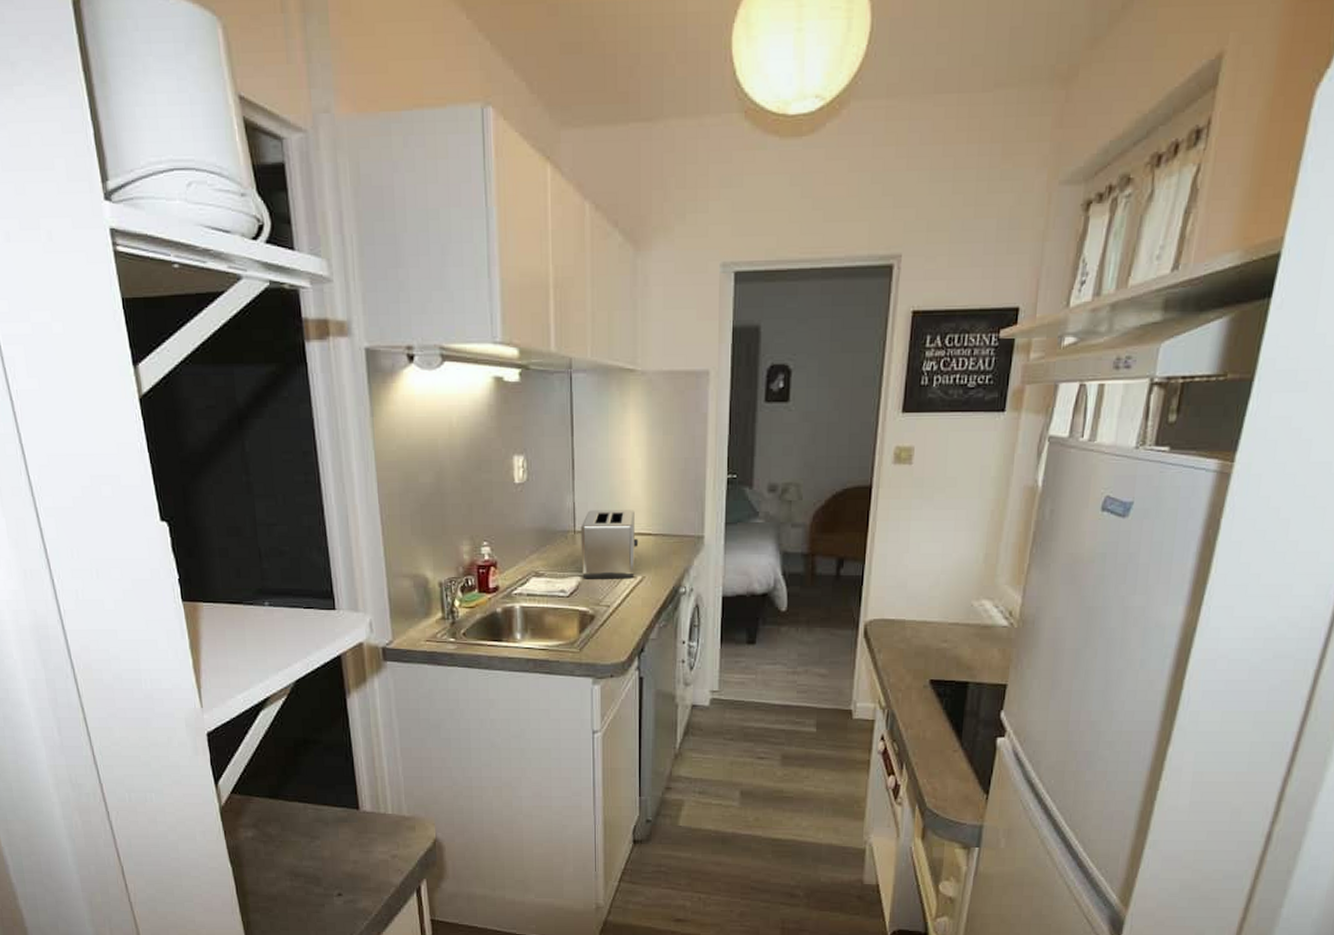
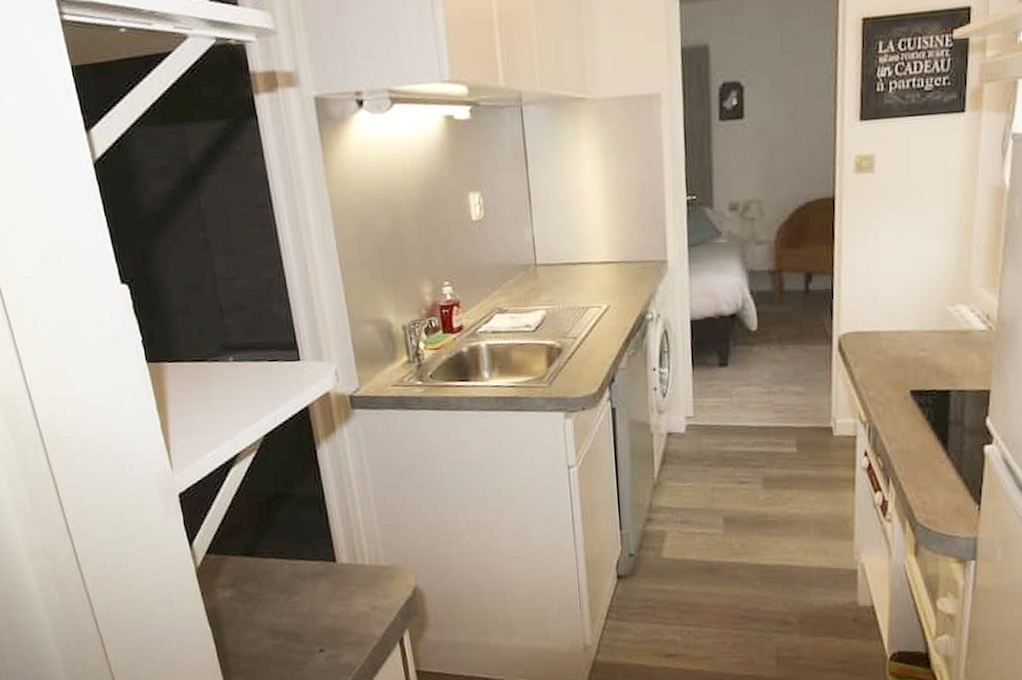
toaster: present [580,510,639,579] -> none [541,239,602,312]

